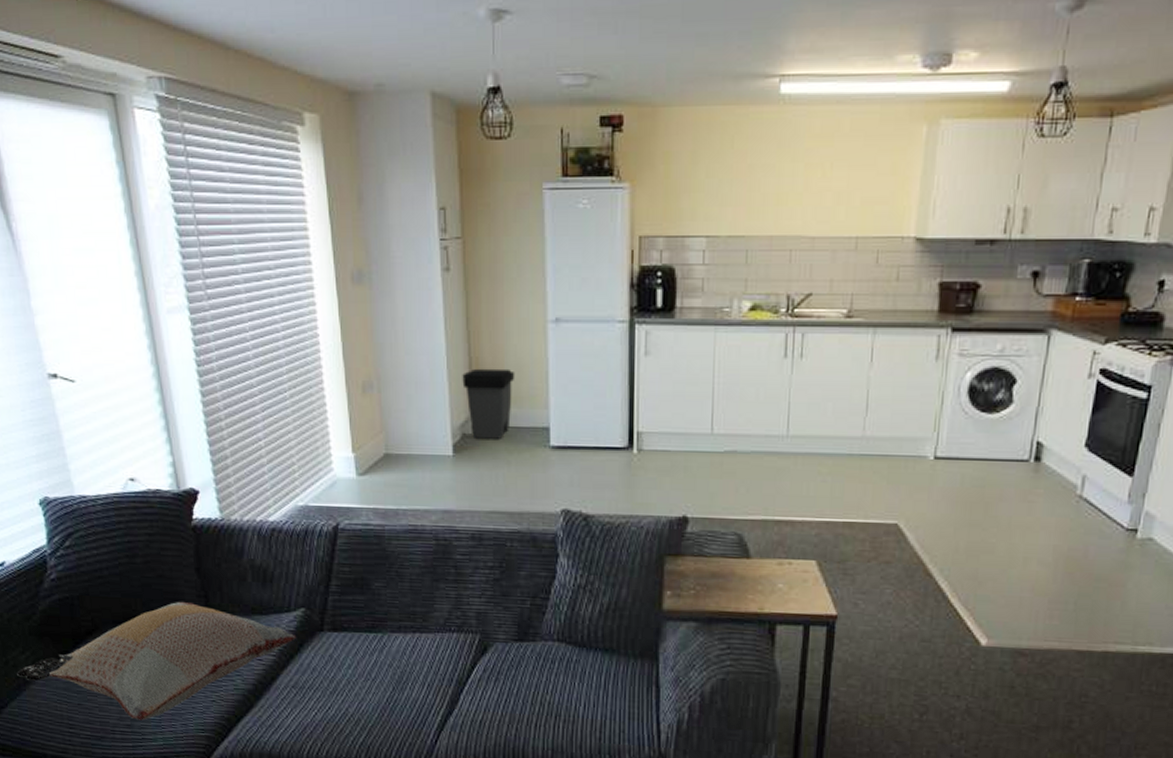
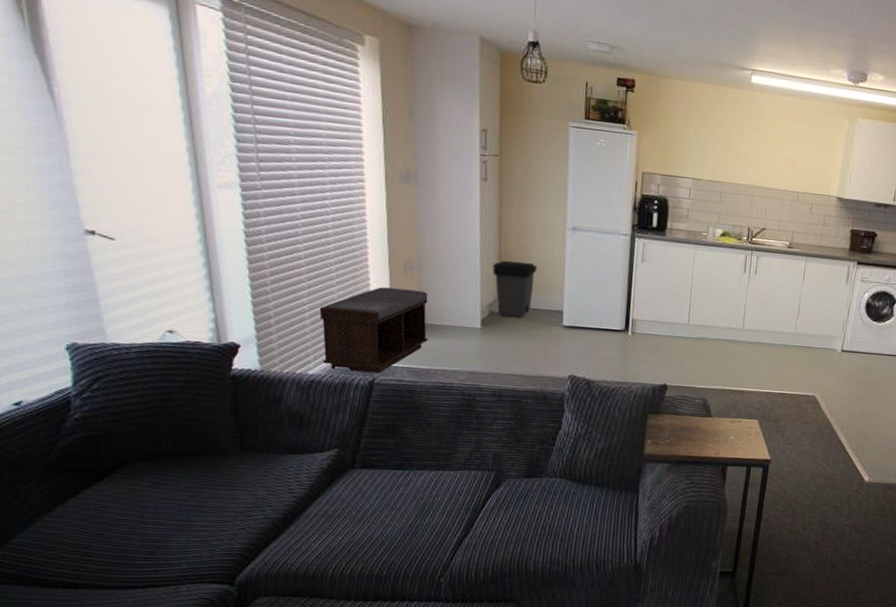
decorative pillow: present [17,601,296,721] -> none [28,441,328,548]
bench: none [276,413,394,517] -> present [319,287,428,374]

